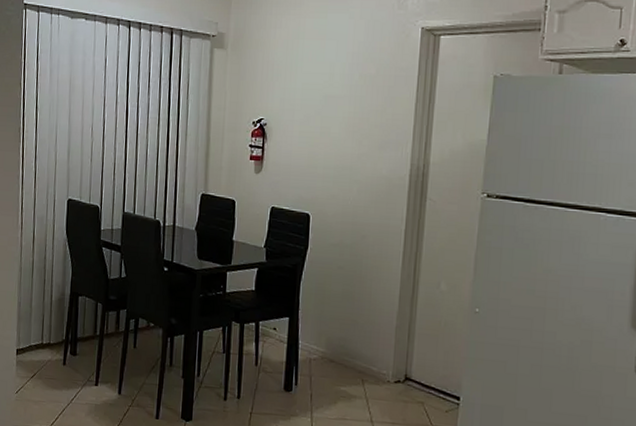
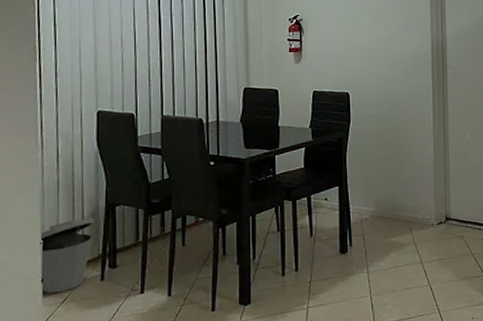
trash can: none [14,301,60,368] -> present [39,217,94,294]

